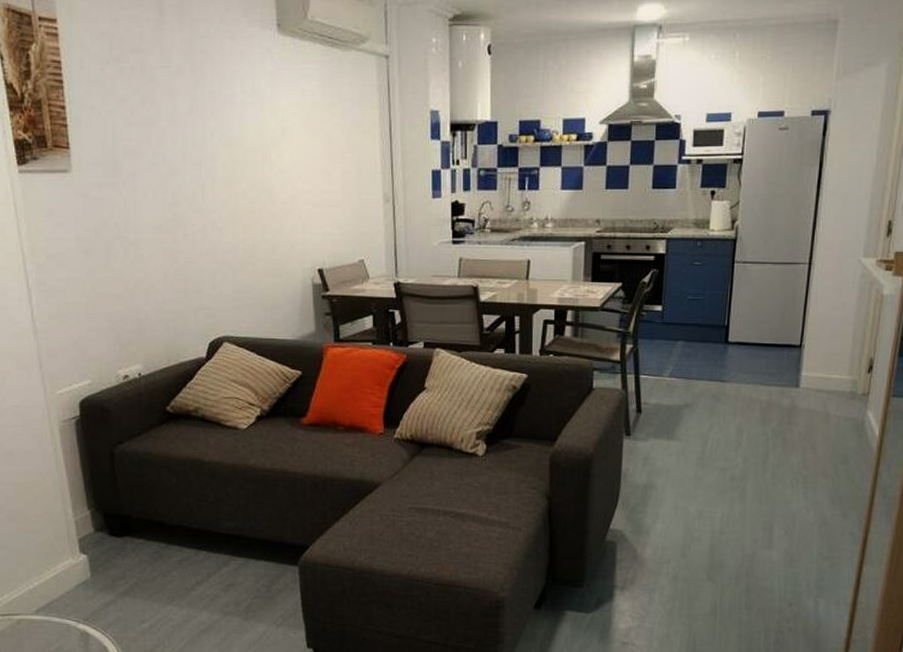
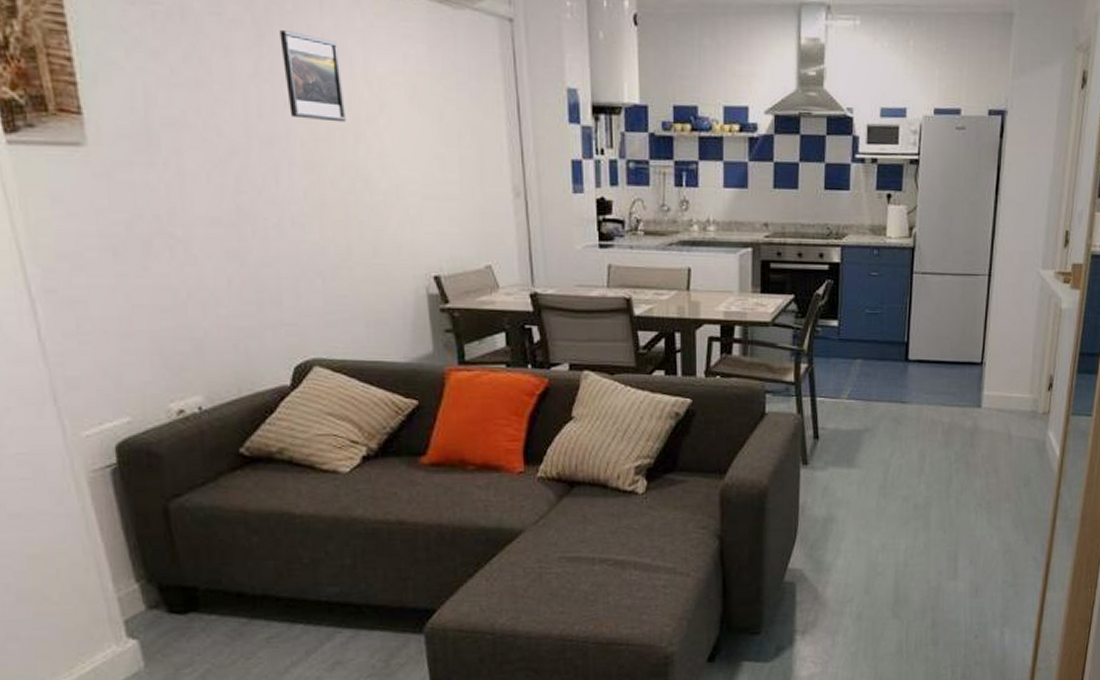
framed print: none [210,76,256,147] -> present [279,30,346,123]

